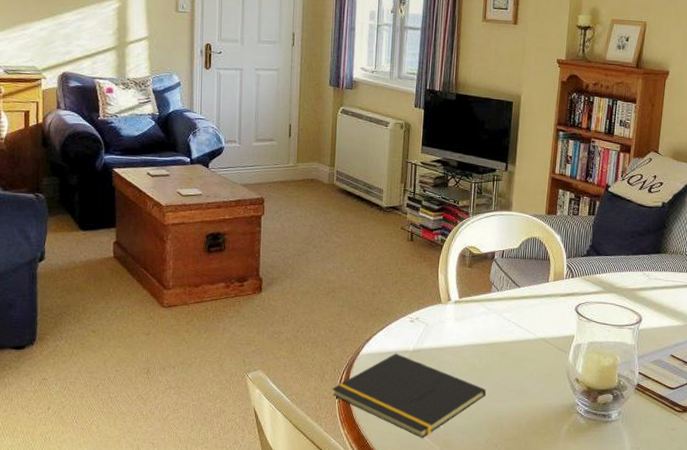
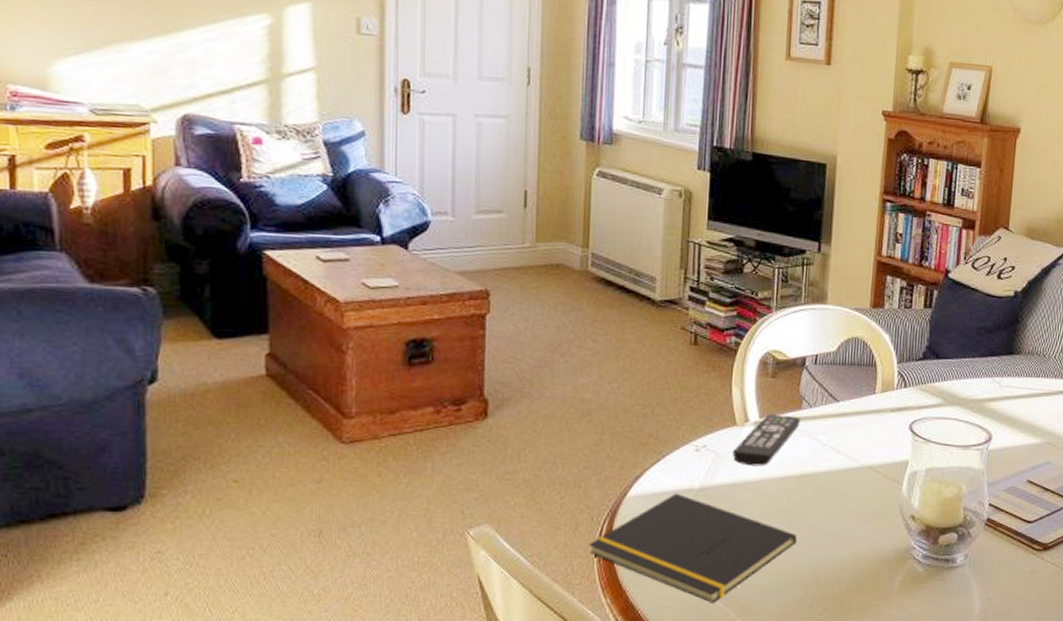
remote control: none [438,296,490,336] -> present [733,414,801,467]

